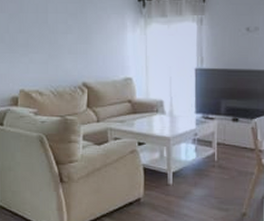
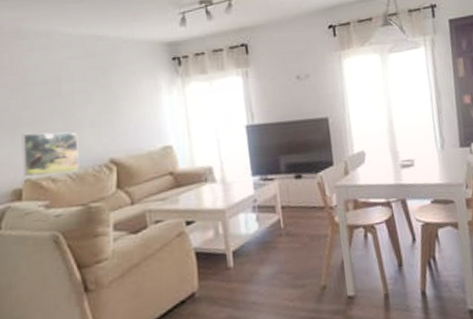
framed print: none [18,53,59,89] -> present [22,132,79,178]

